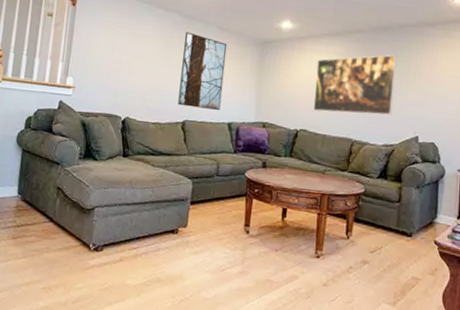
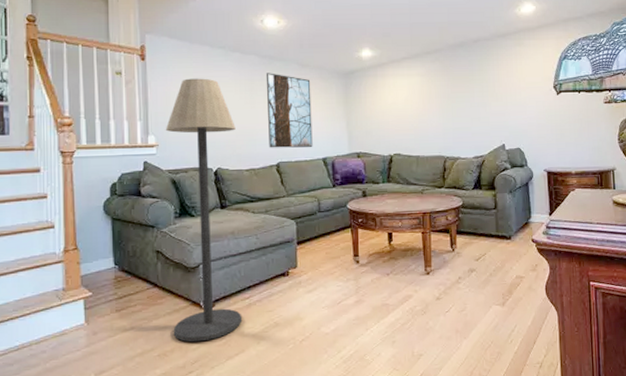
floor lamp: none [60,27,149,283] -> present [165,78,243,342]
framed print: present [313,54,396,115] -> none [401,69,478,134]

